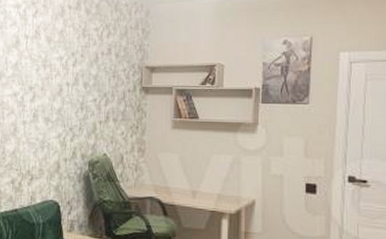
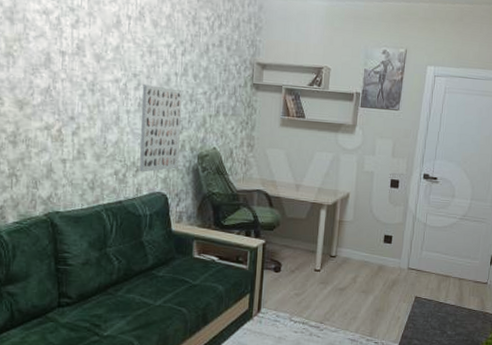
wall art: none [34,96,73,181] -> present [139,84,182,172]

